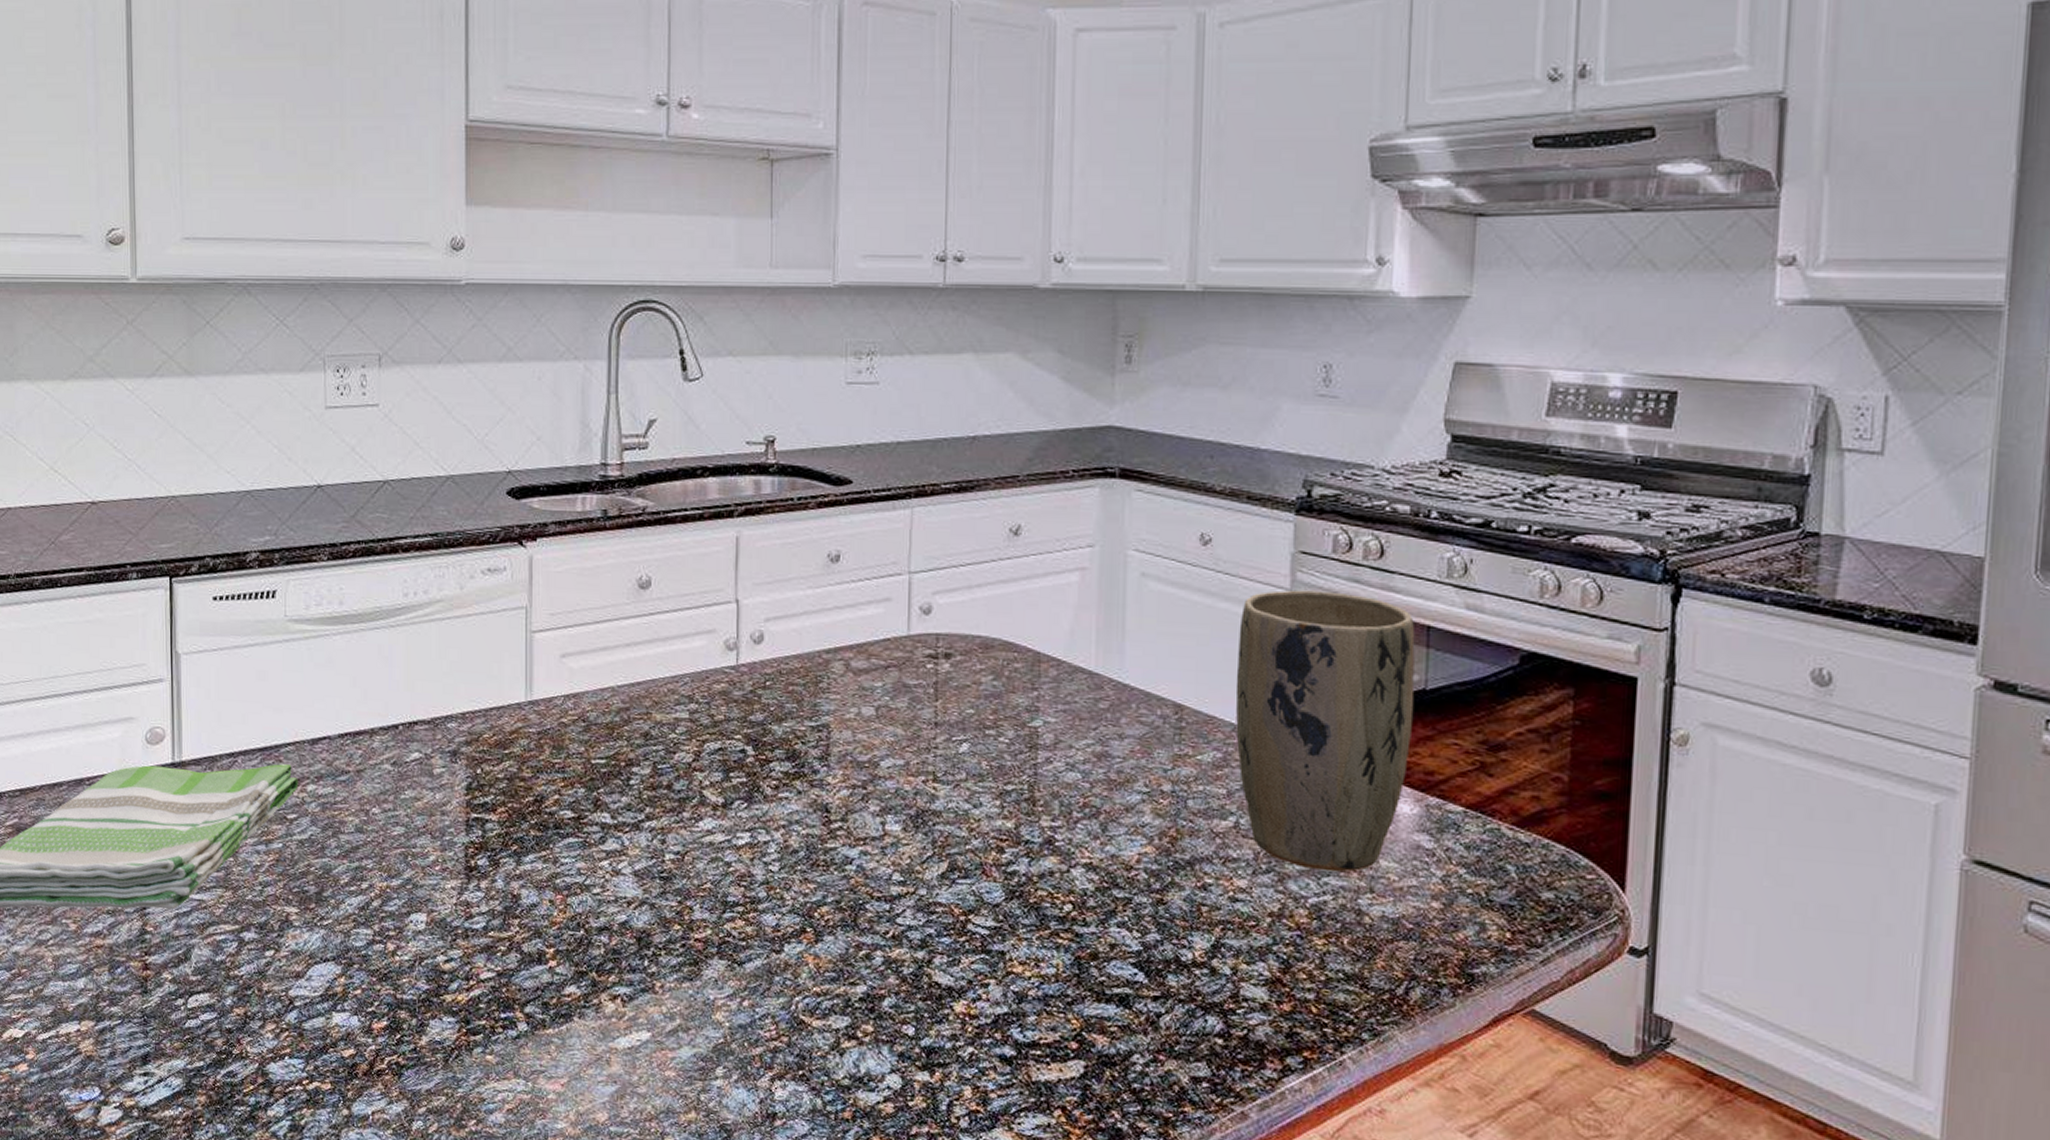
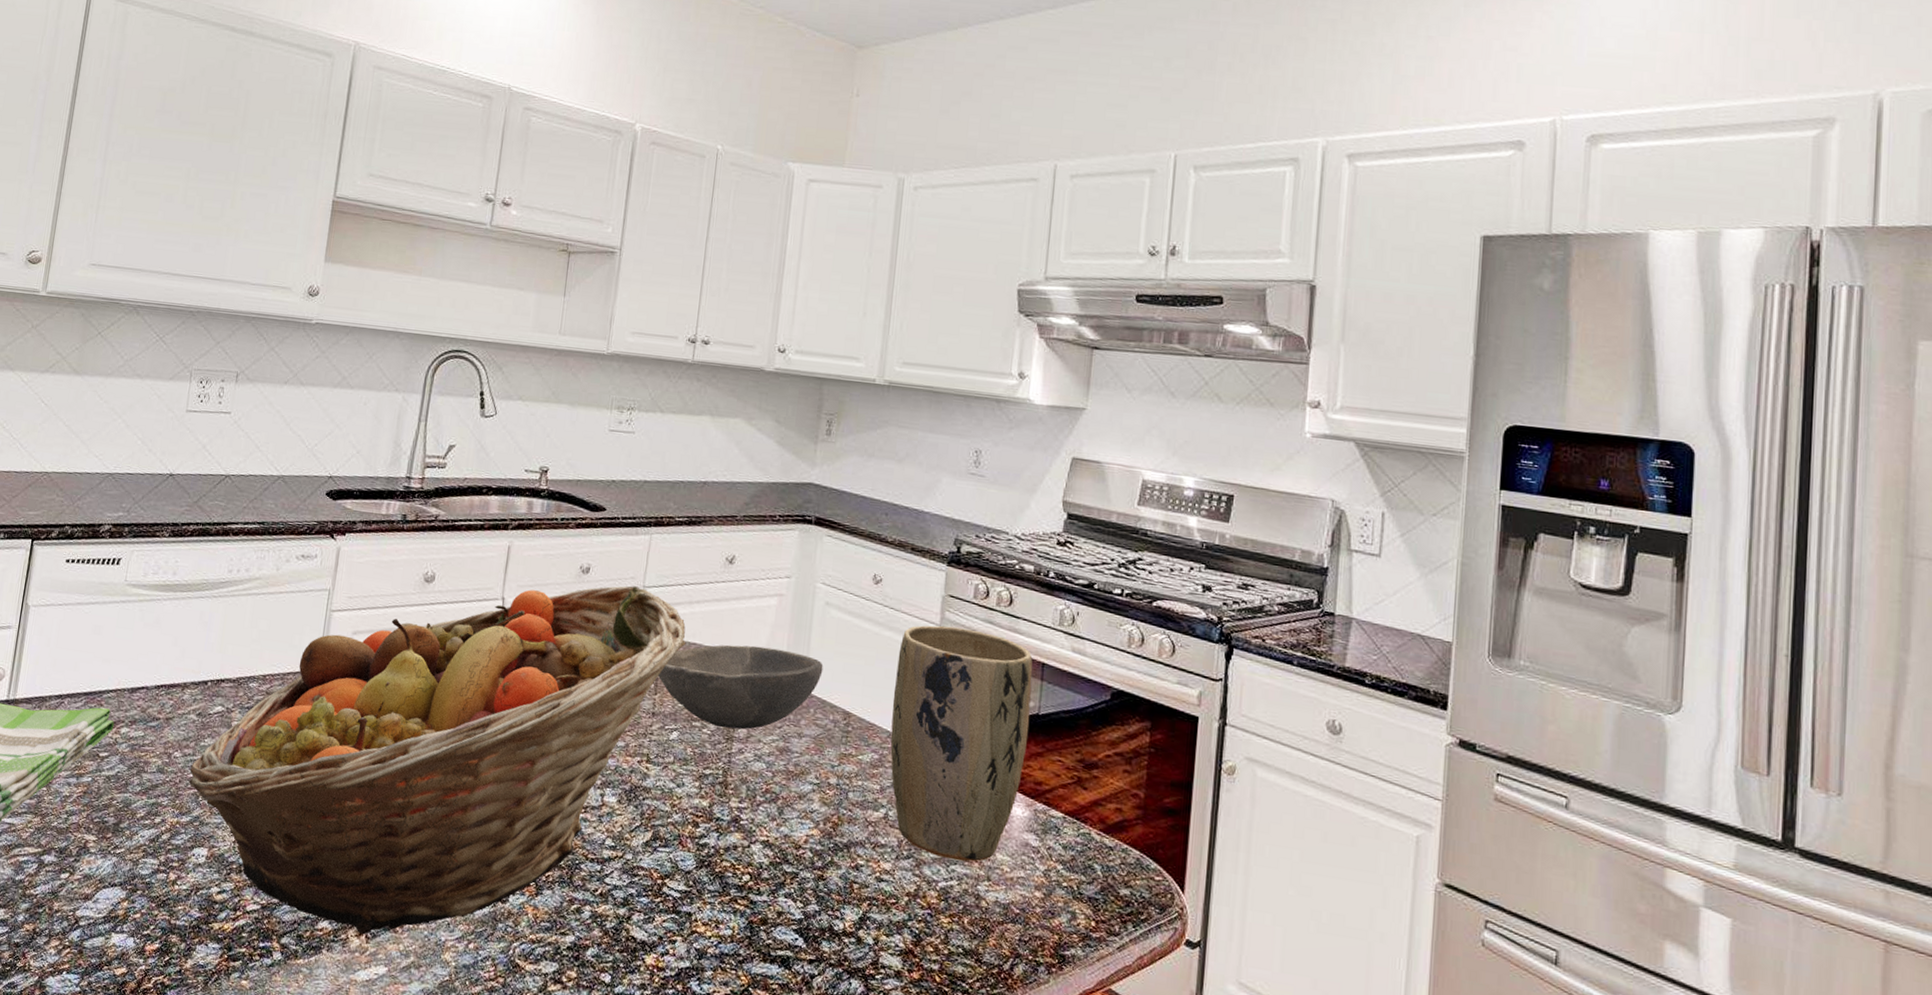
fruit basket: none [392,573,969,998] -> present [189,586,686,935]
bowl: none [936,633,1144,735] -> present [657,644,824,730]

